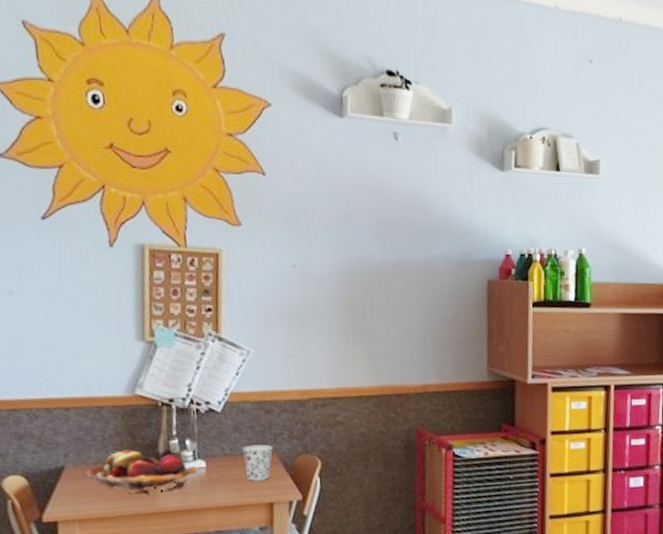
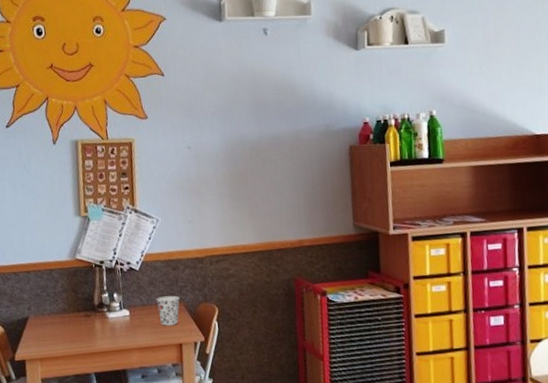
fruit basket: present [86,449,198,495] -> none [43,302,124,338]

